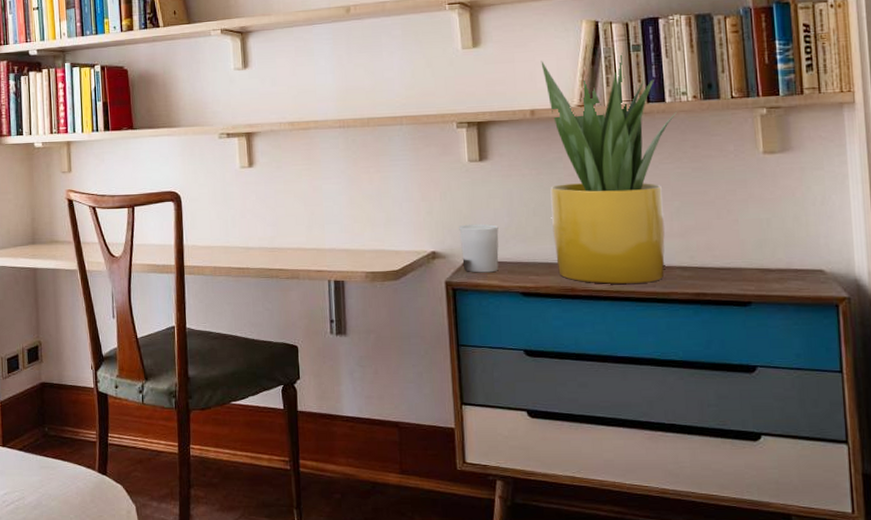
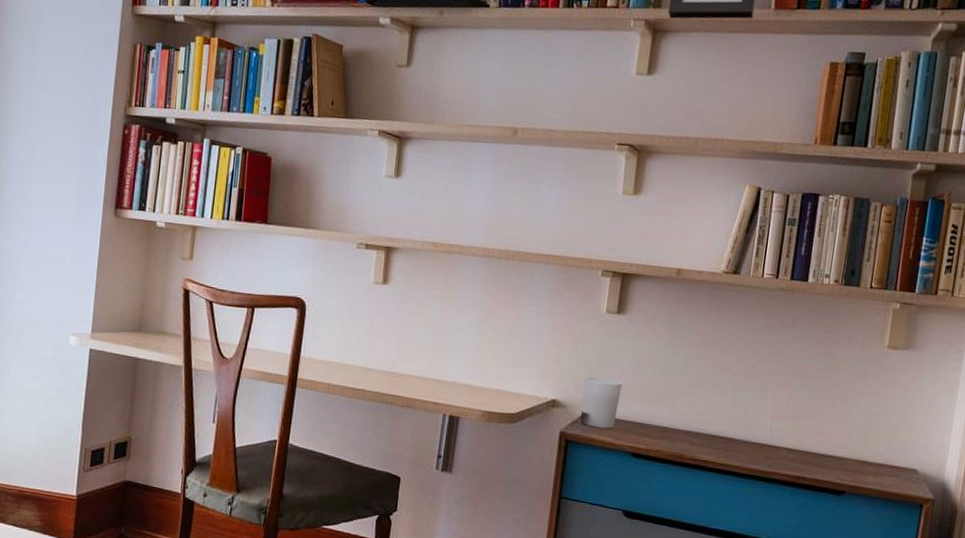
planter: present [541,53,677,285] -> none [671,219,816,460]

